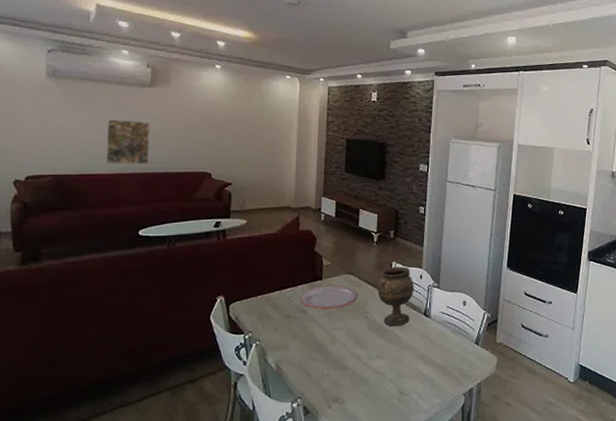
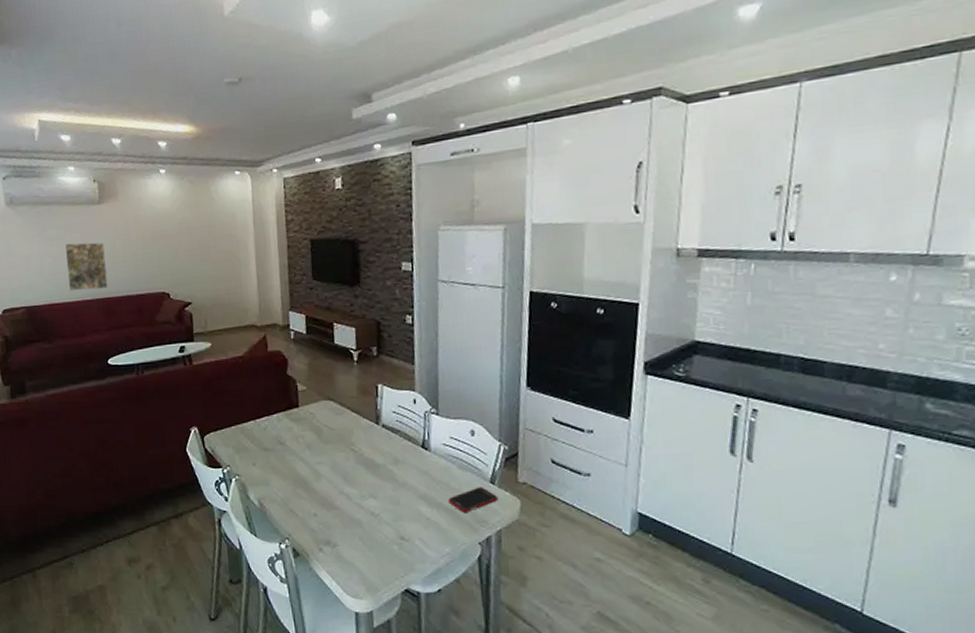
plate: present [300,285,357,309] -> none [276,413,341,440]
goblet: present [377,267,415,327] -> none [362,390,408,461]
cell phone: none [441,347,481,370] -> present [448,487,499,514]

